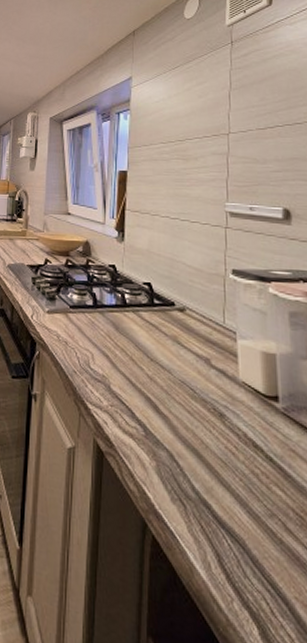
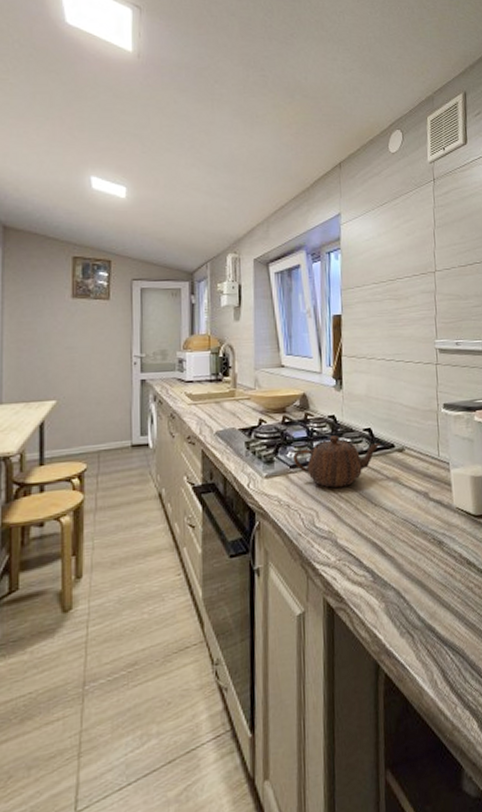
teapot: none [72,284,160,335] -> present [292,435,380,488]

